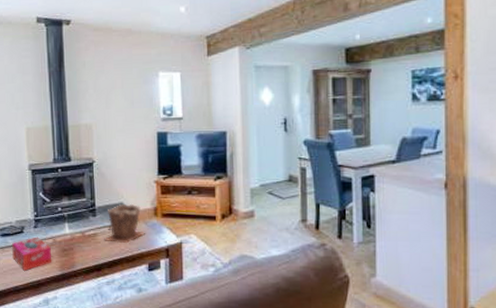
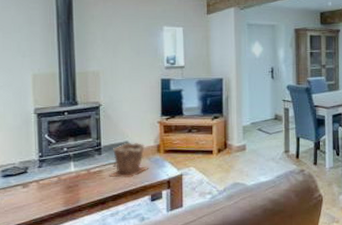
tissue box: present [11,236,51,271] -> none [14,176,56,209]

